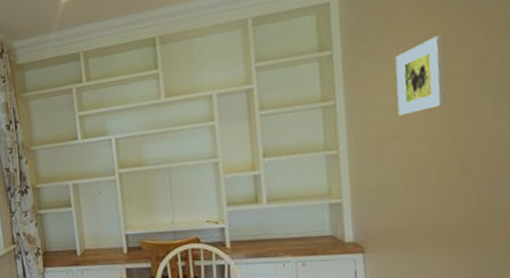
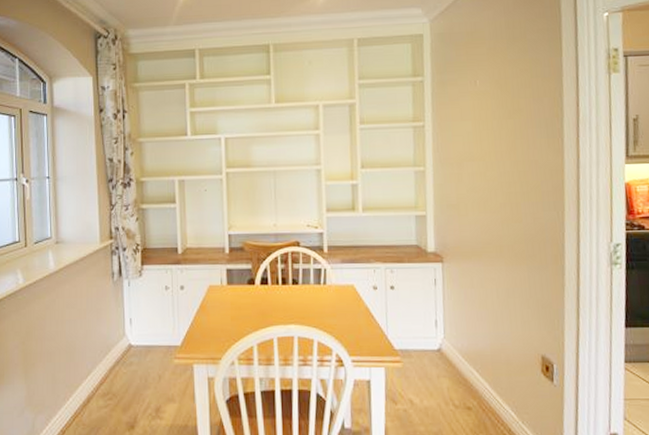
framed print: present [395,35,447,116] -> none [473,75,512,141]

